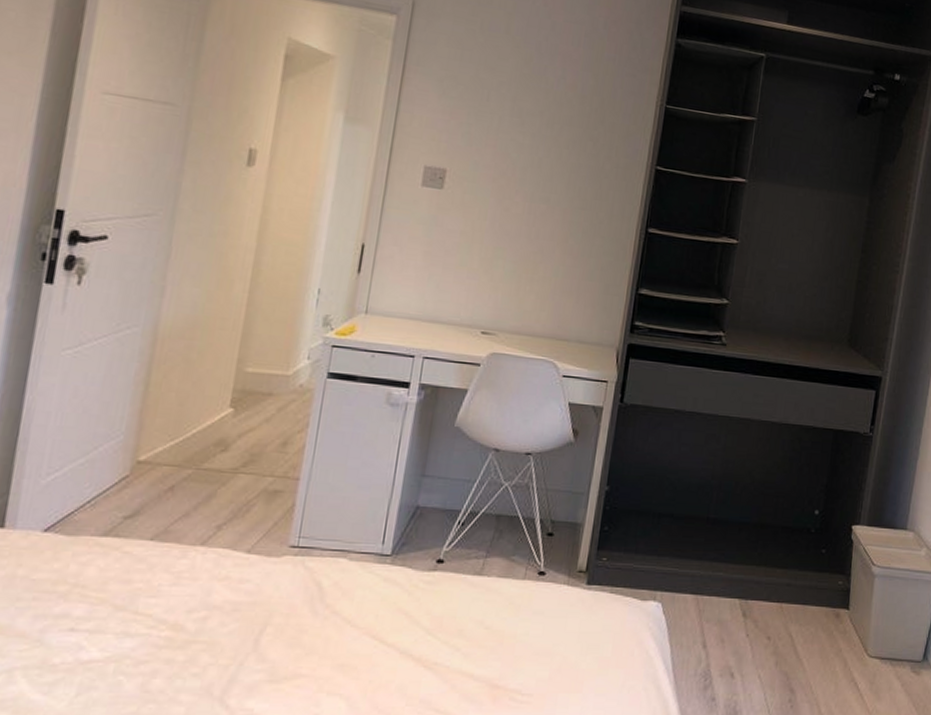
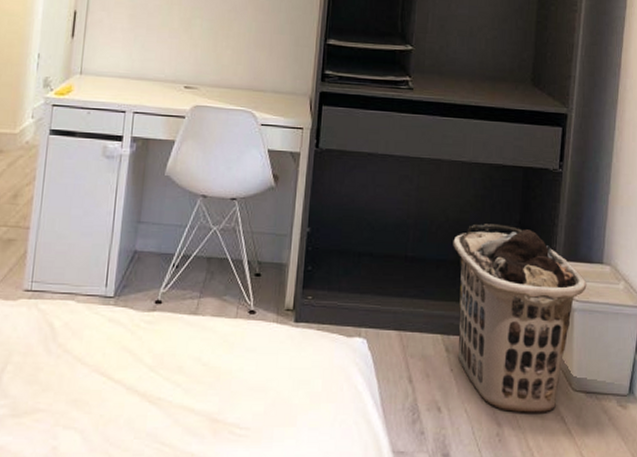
clothes hamper: none [755,486,890,679] -> present [453,224,587,413]

